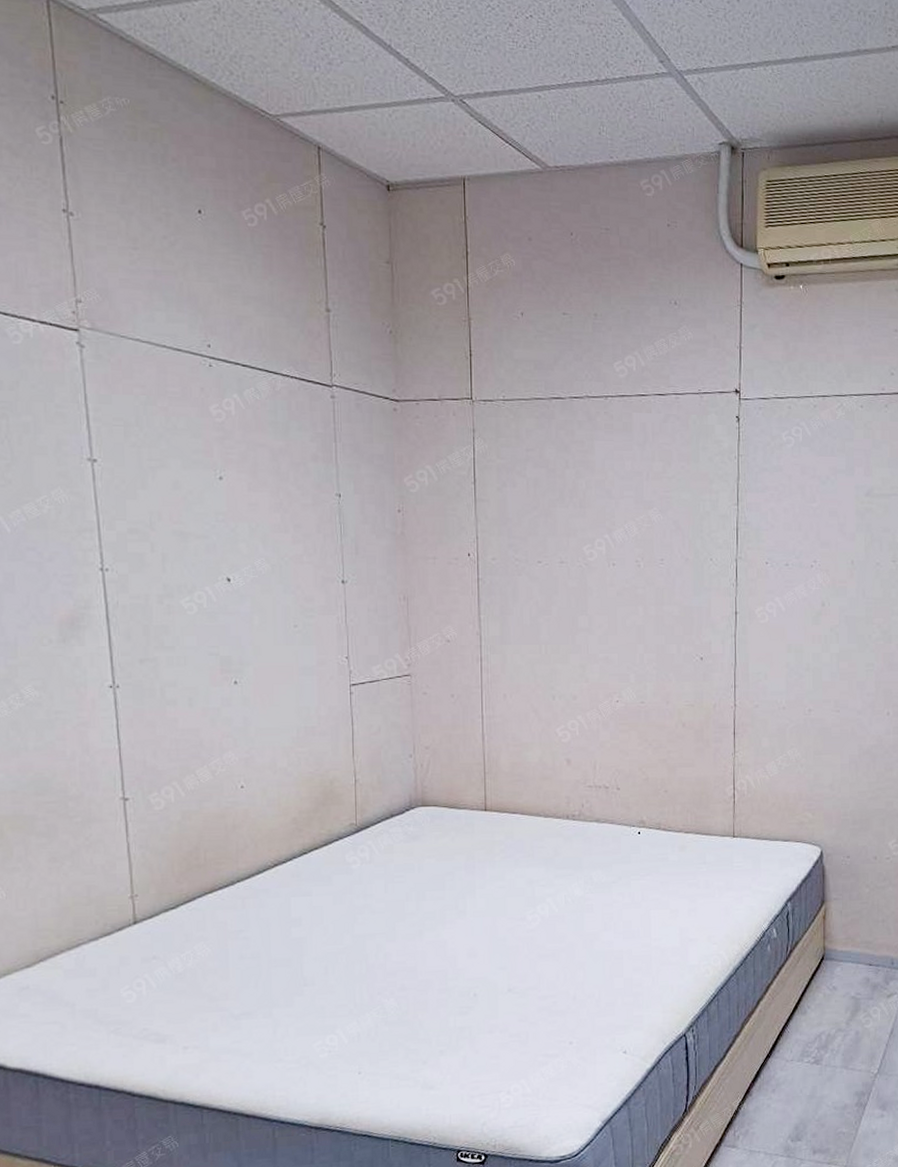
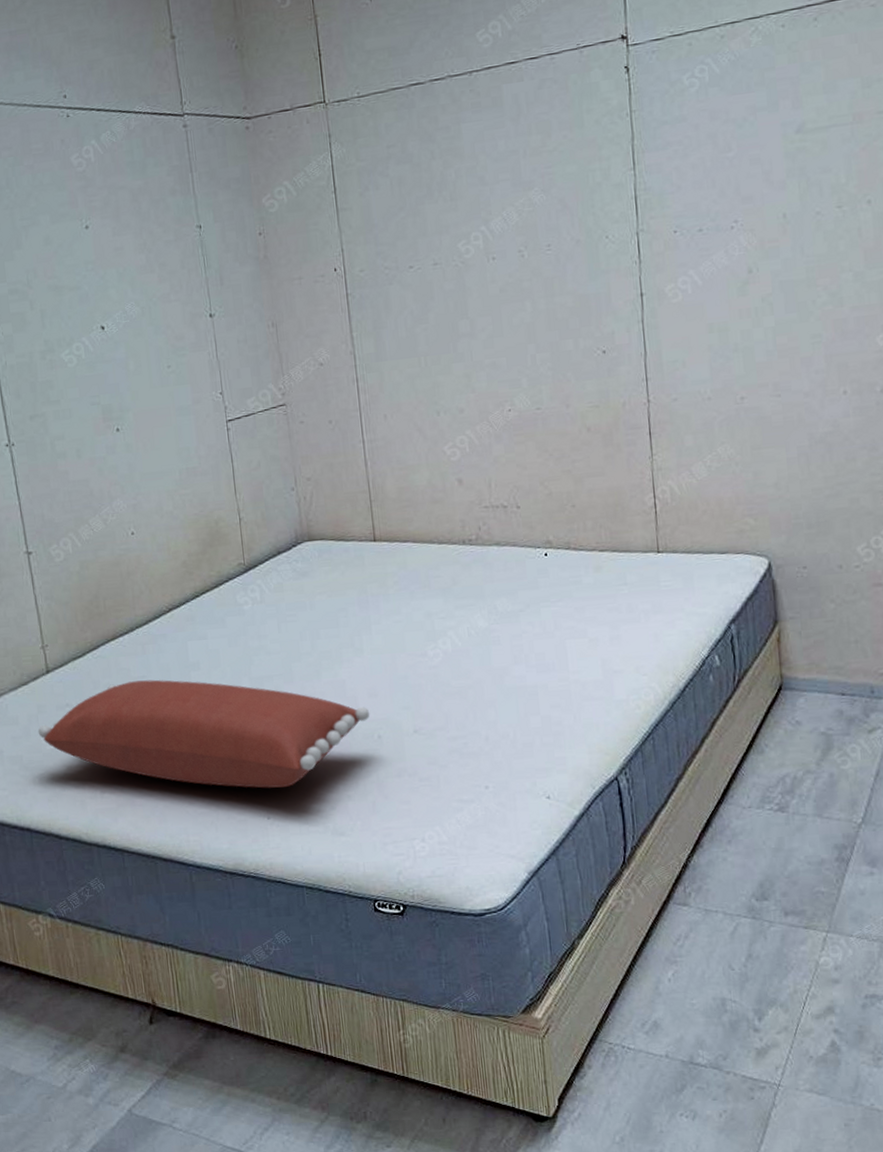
pillow: none [118,934,468,1044] -> present [38,679,370,789]

